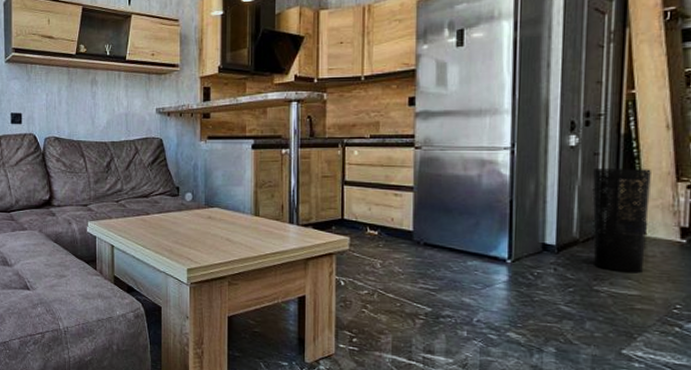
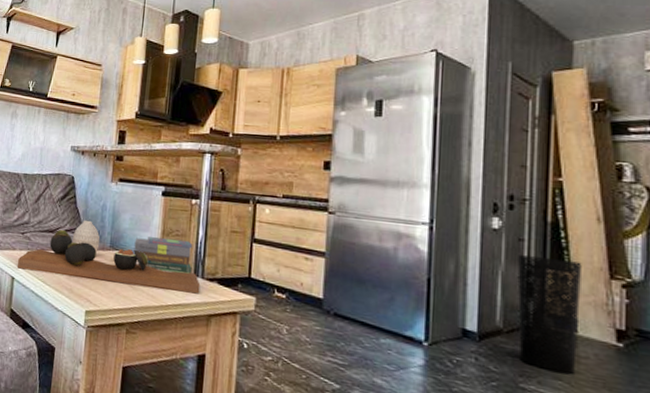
decorative tray: none [116,194,296,240] -> present [17,230,201,294]
vase: none [167,181,195,211] -> present [72,220,101,251]
books: none [229,190,287,223] -> present [134,237,193,274]

